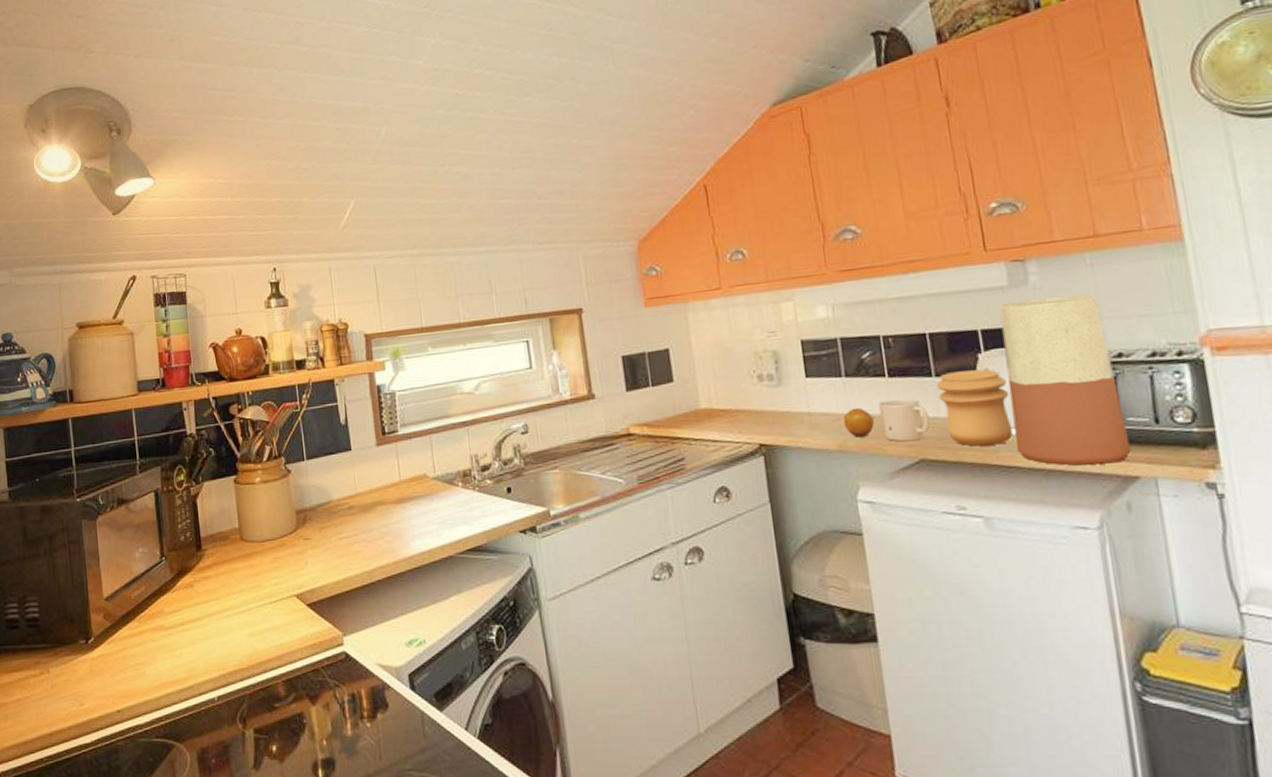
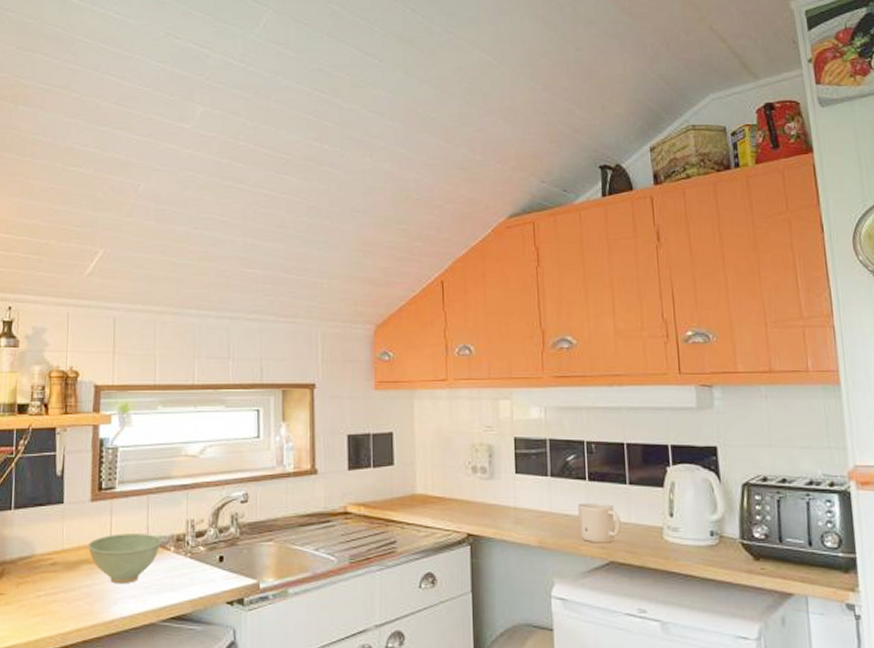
bowl: none [379,472,450,522] -> present [87,534,163,584]
fruit: present [843,407,874,437] -> none [545,506,572,535]
jar: present [937,369,1014,446] -> none [630,482,692,553]
vase: present [999,294,1132,466] -> none [687,423,788,579]

